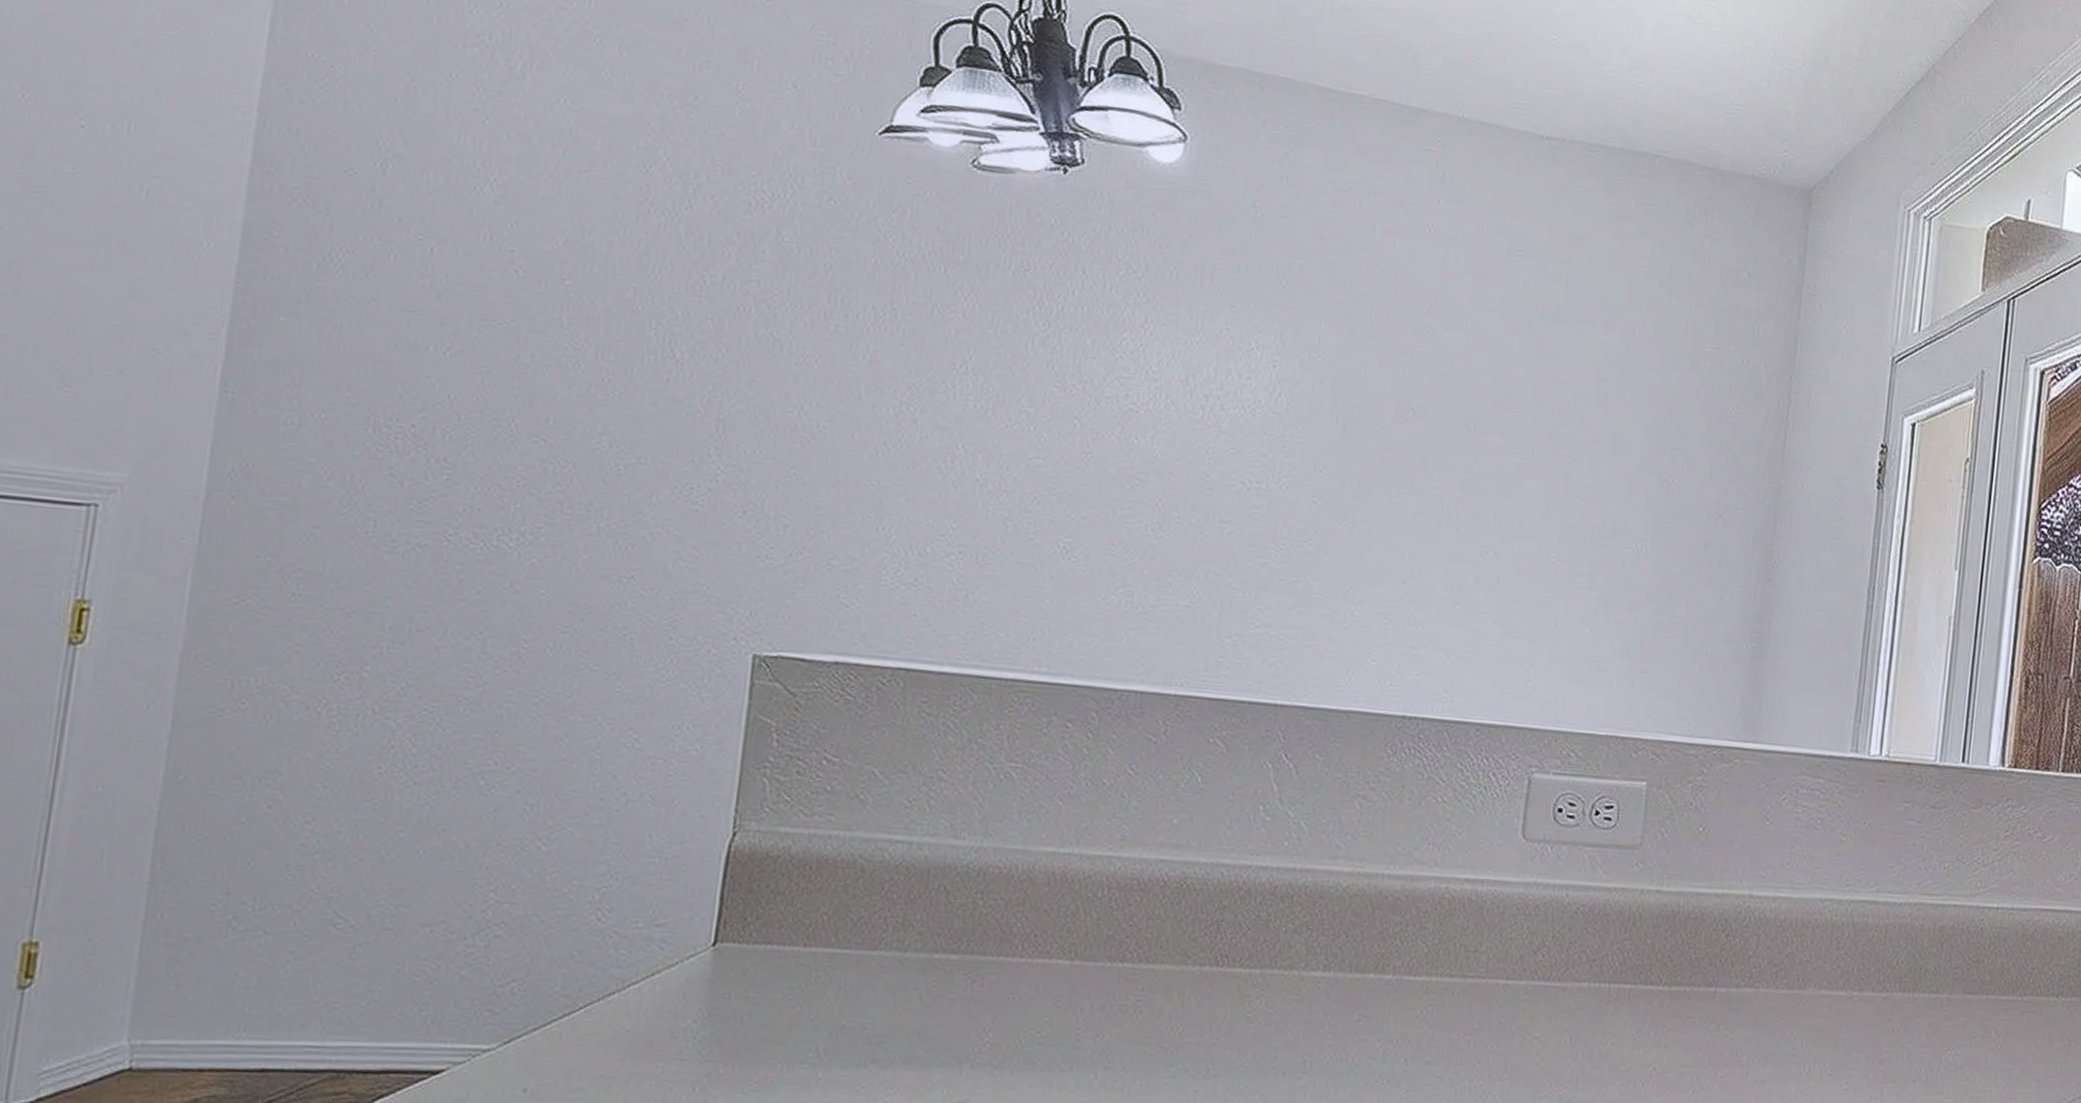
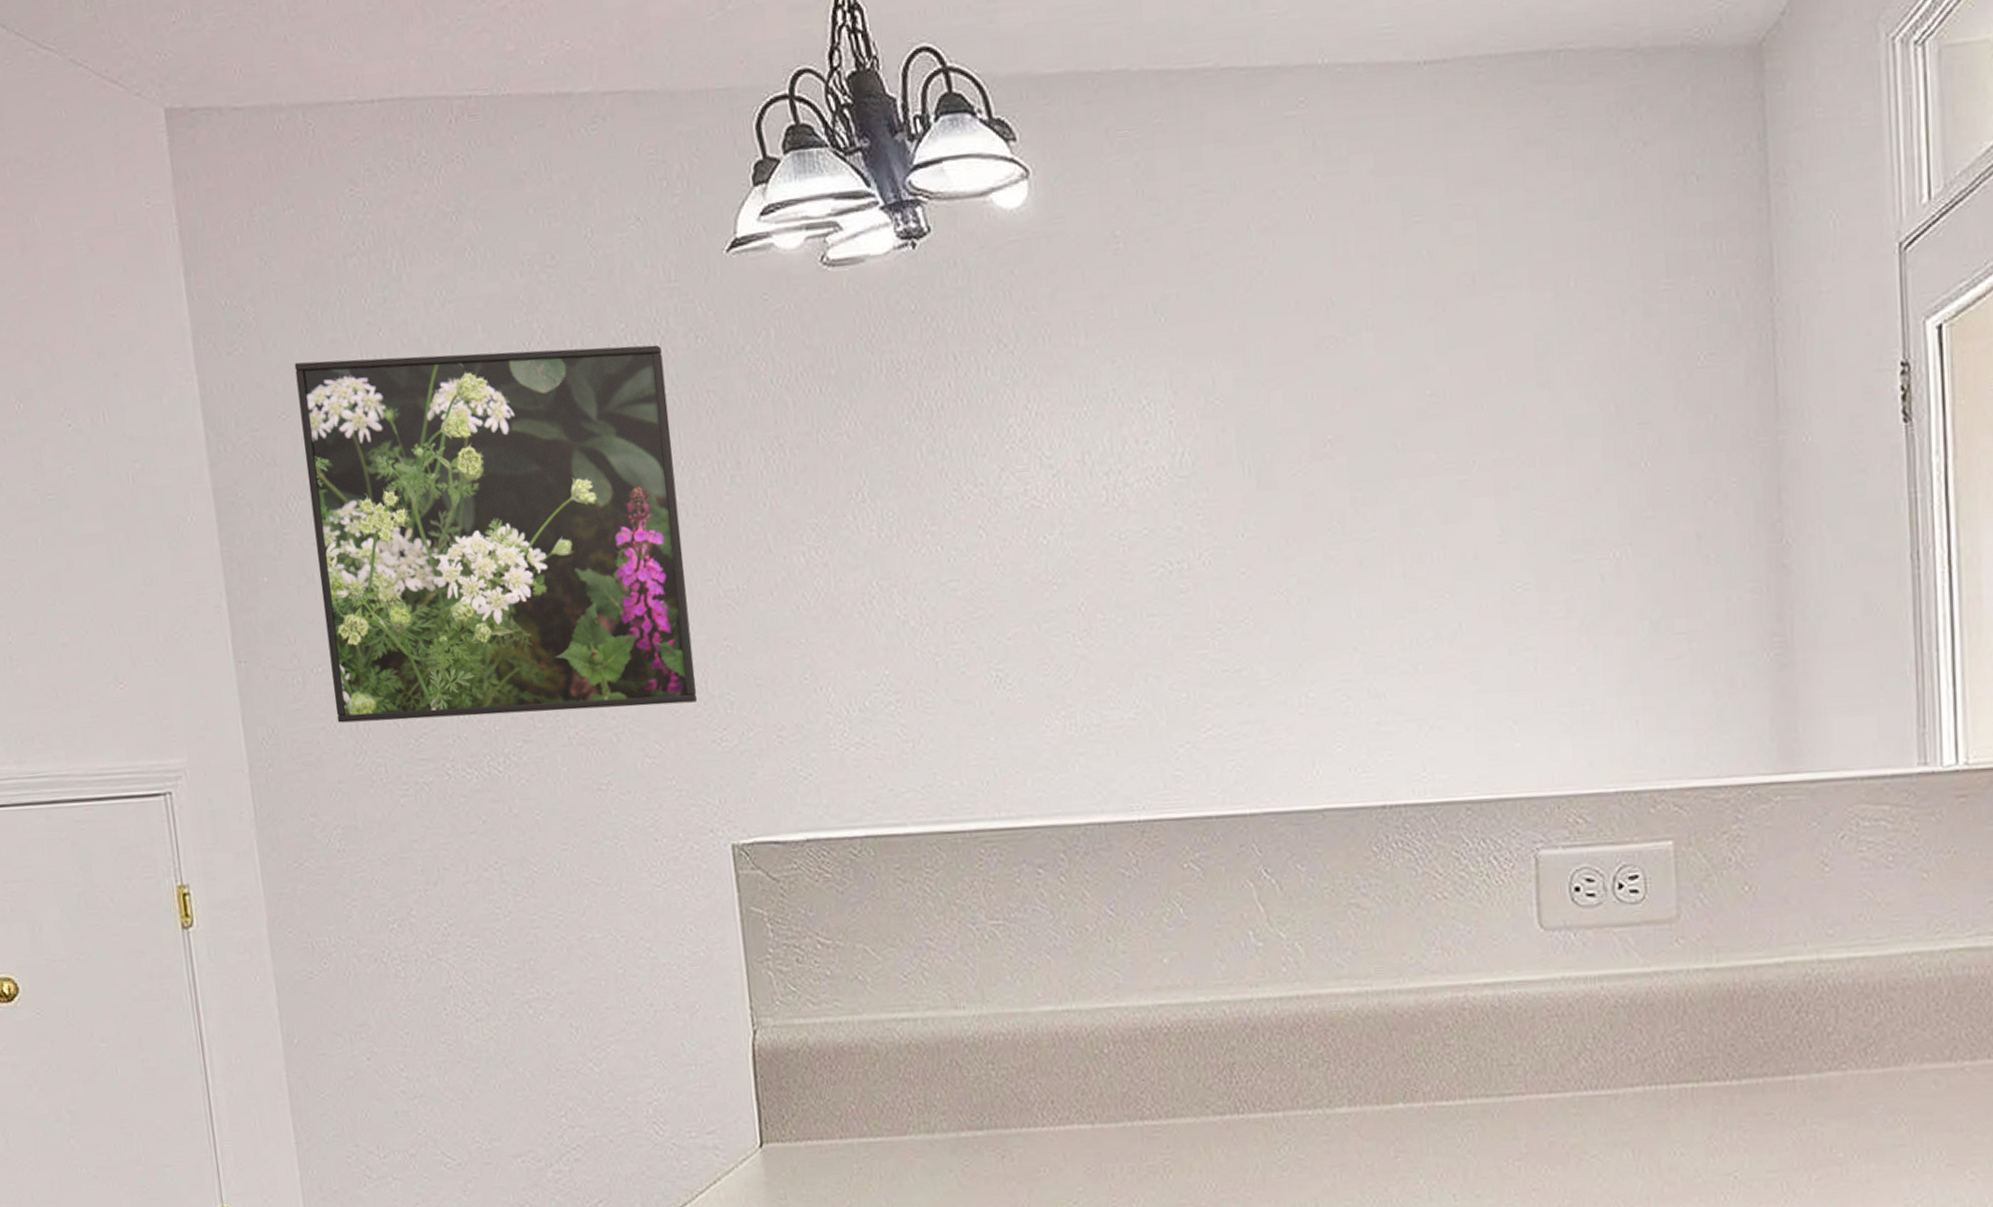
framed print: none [329,127,791,518] -> present [294,344,698,723]

